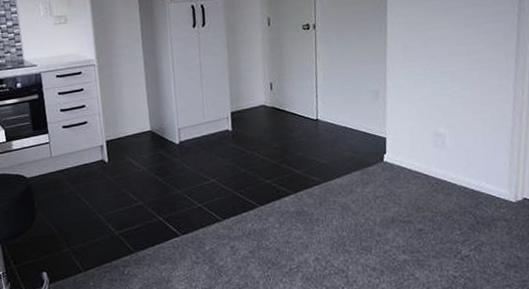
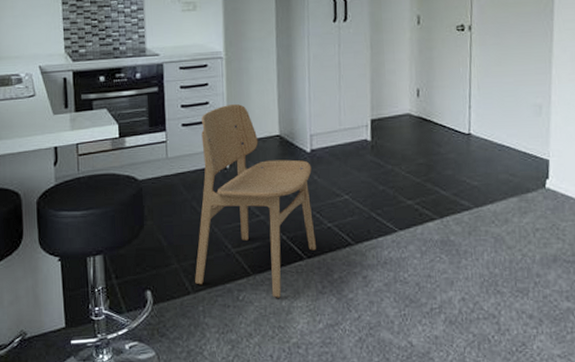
dining chair: none [80,105,189,270] -> present [195,104,316,298]

